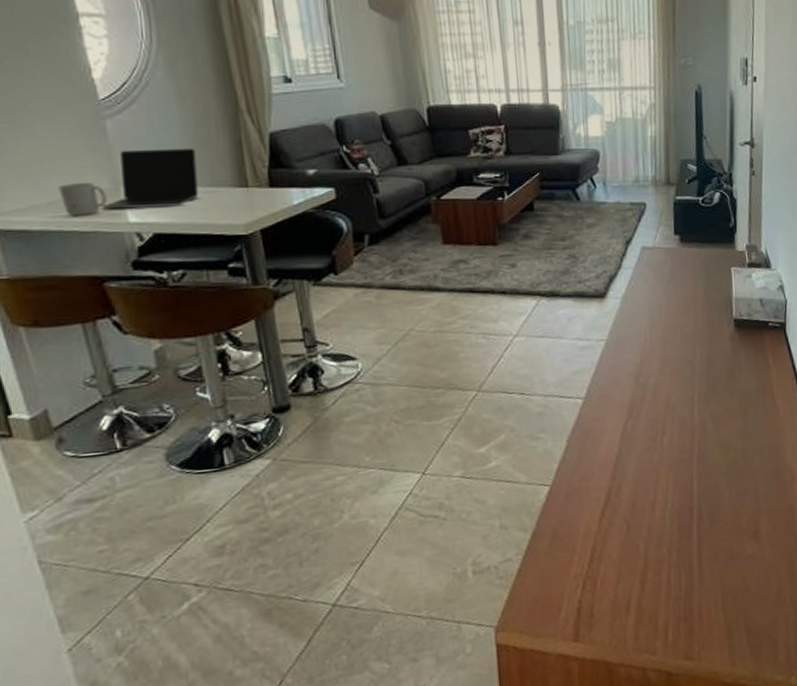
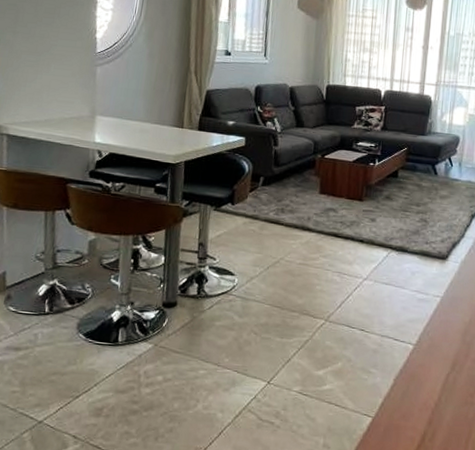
mug: present [58,183,107,216] -> none [54,108,85,133]
laptop: present [102,147,199,210] -> none [80,90,152,135]

